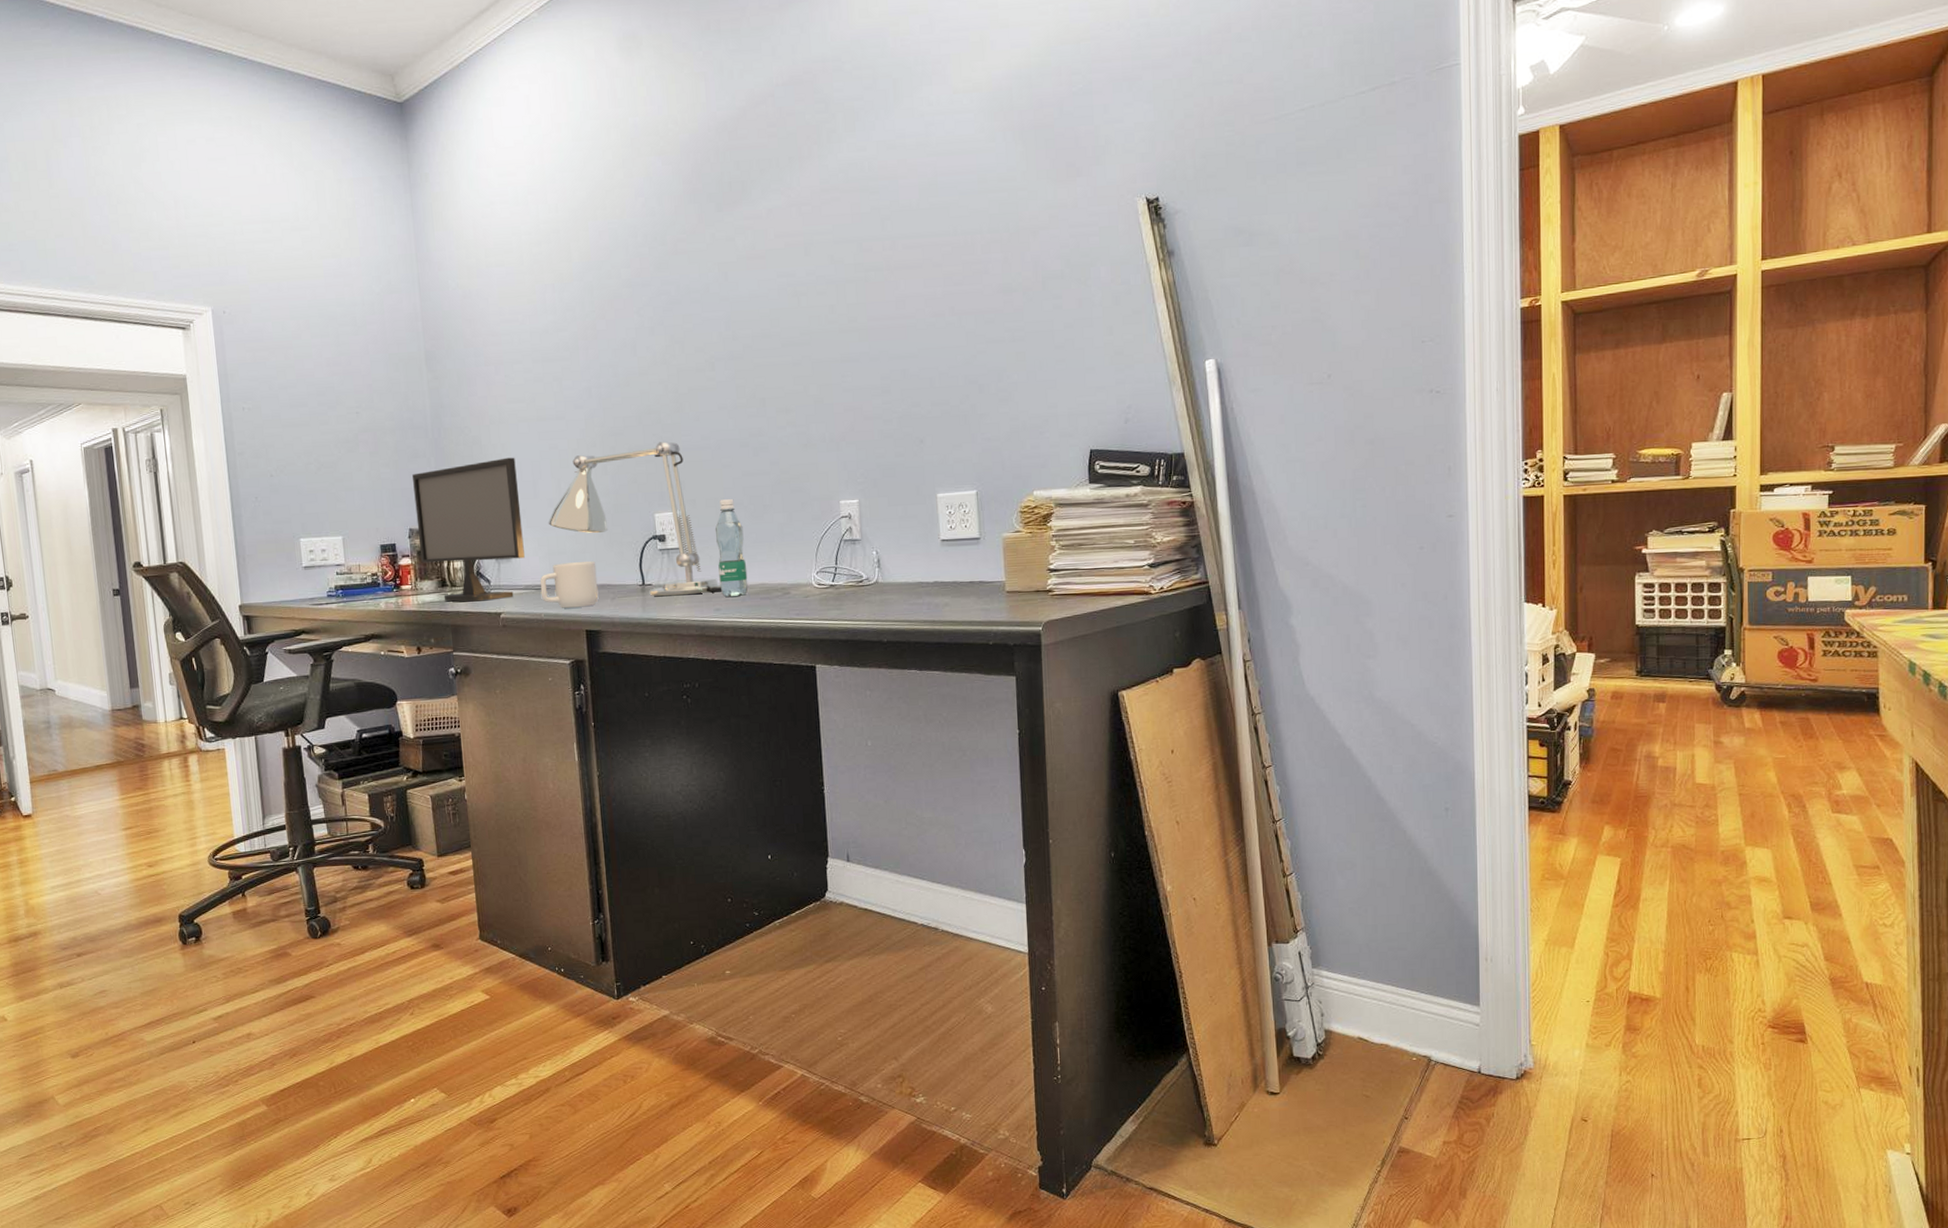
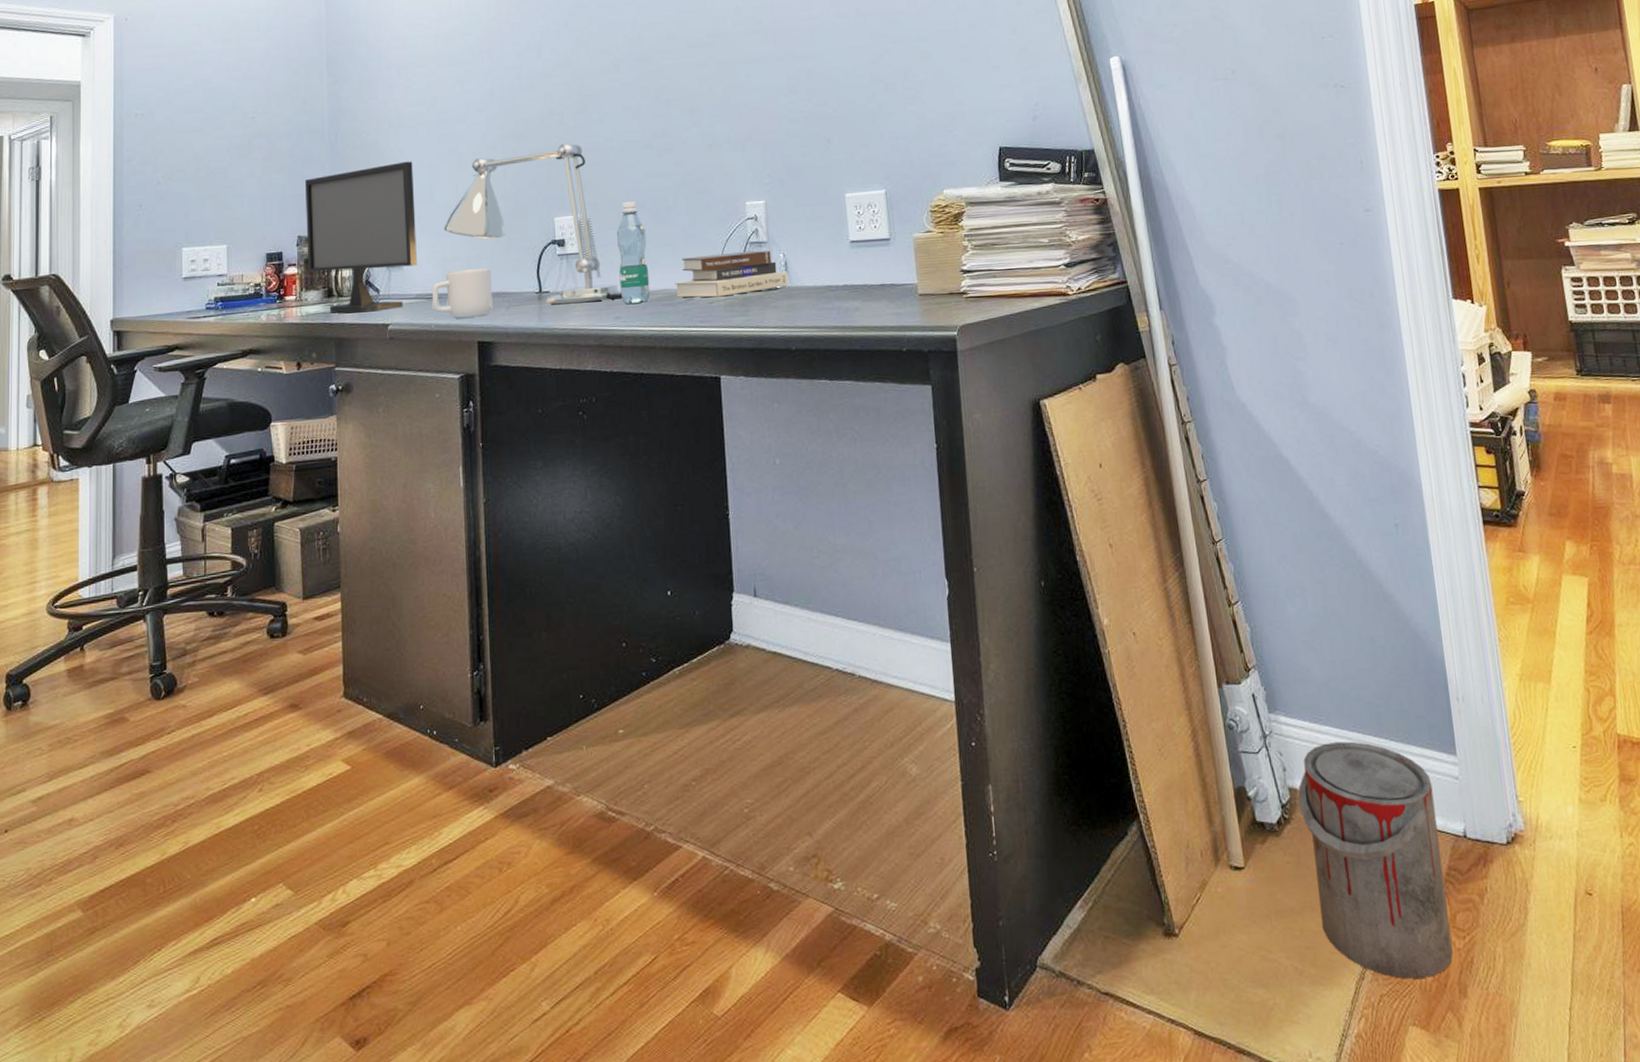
books: none [772,547,882,592] -> present [675,250,789,298]
paint can: none [1332,993,1457,1183] -> present [1298,741,1453,979]

